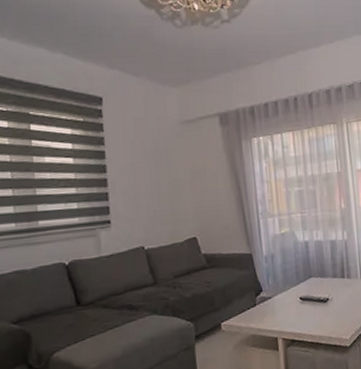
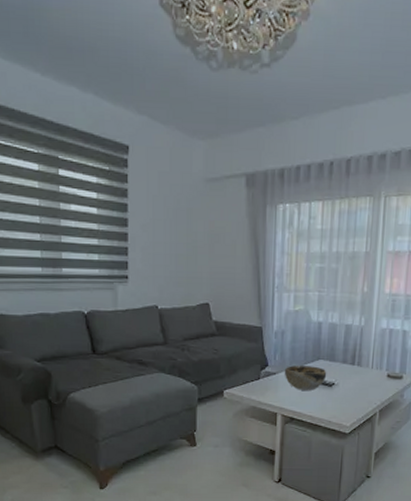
decorative bowl: none [278,284,320,311] -> present [284,365,327,390]

